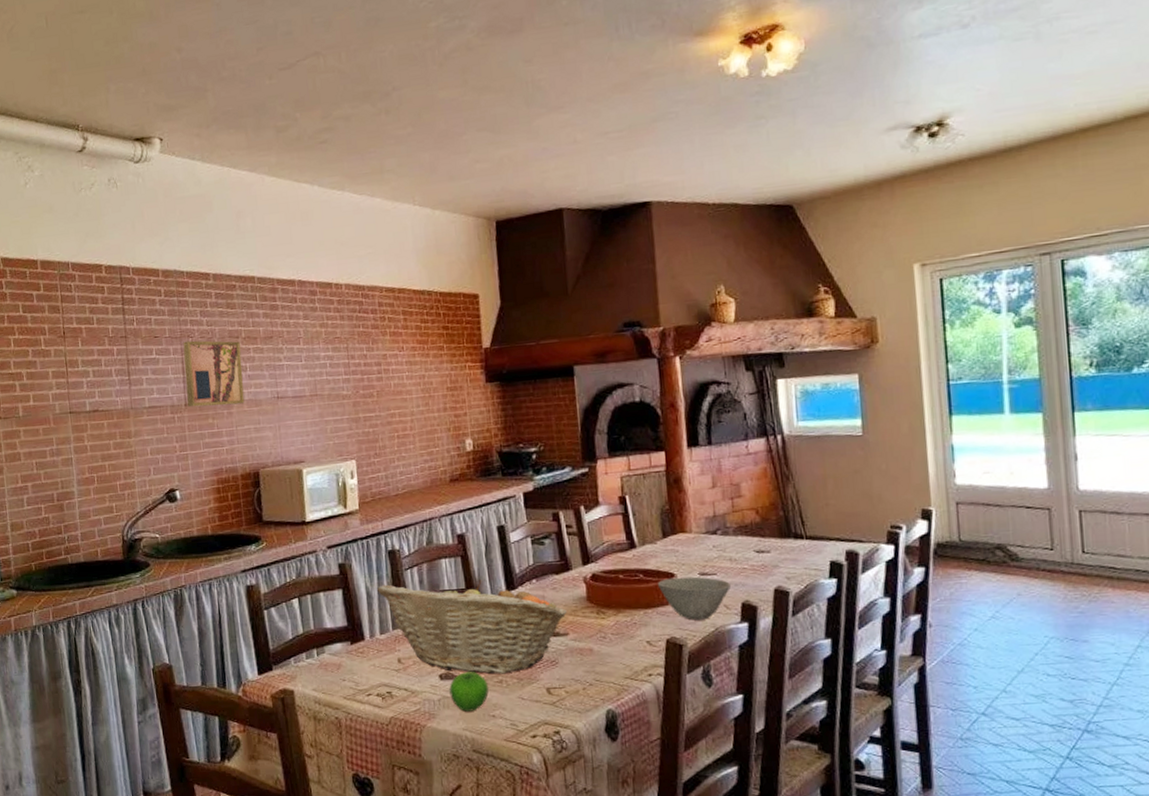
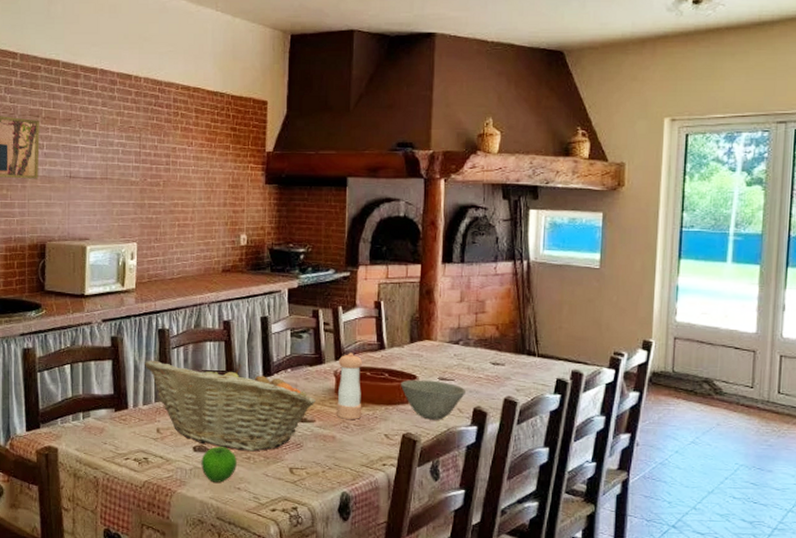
pepper shaker: none [586,555,619,629] -> present [336,353,363,419]

